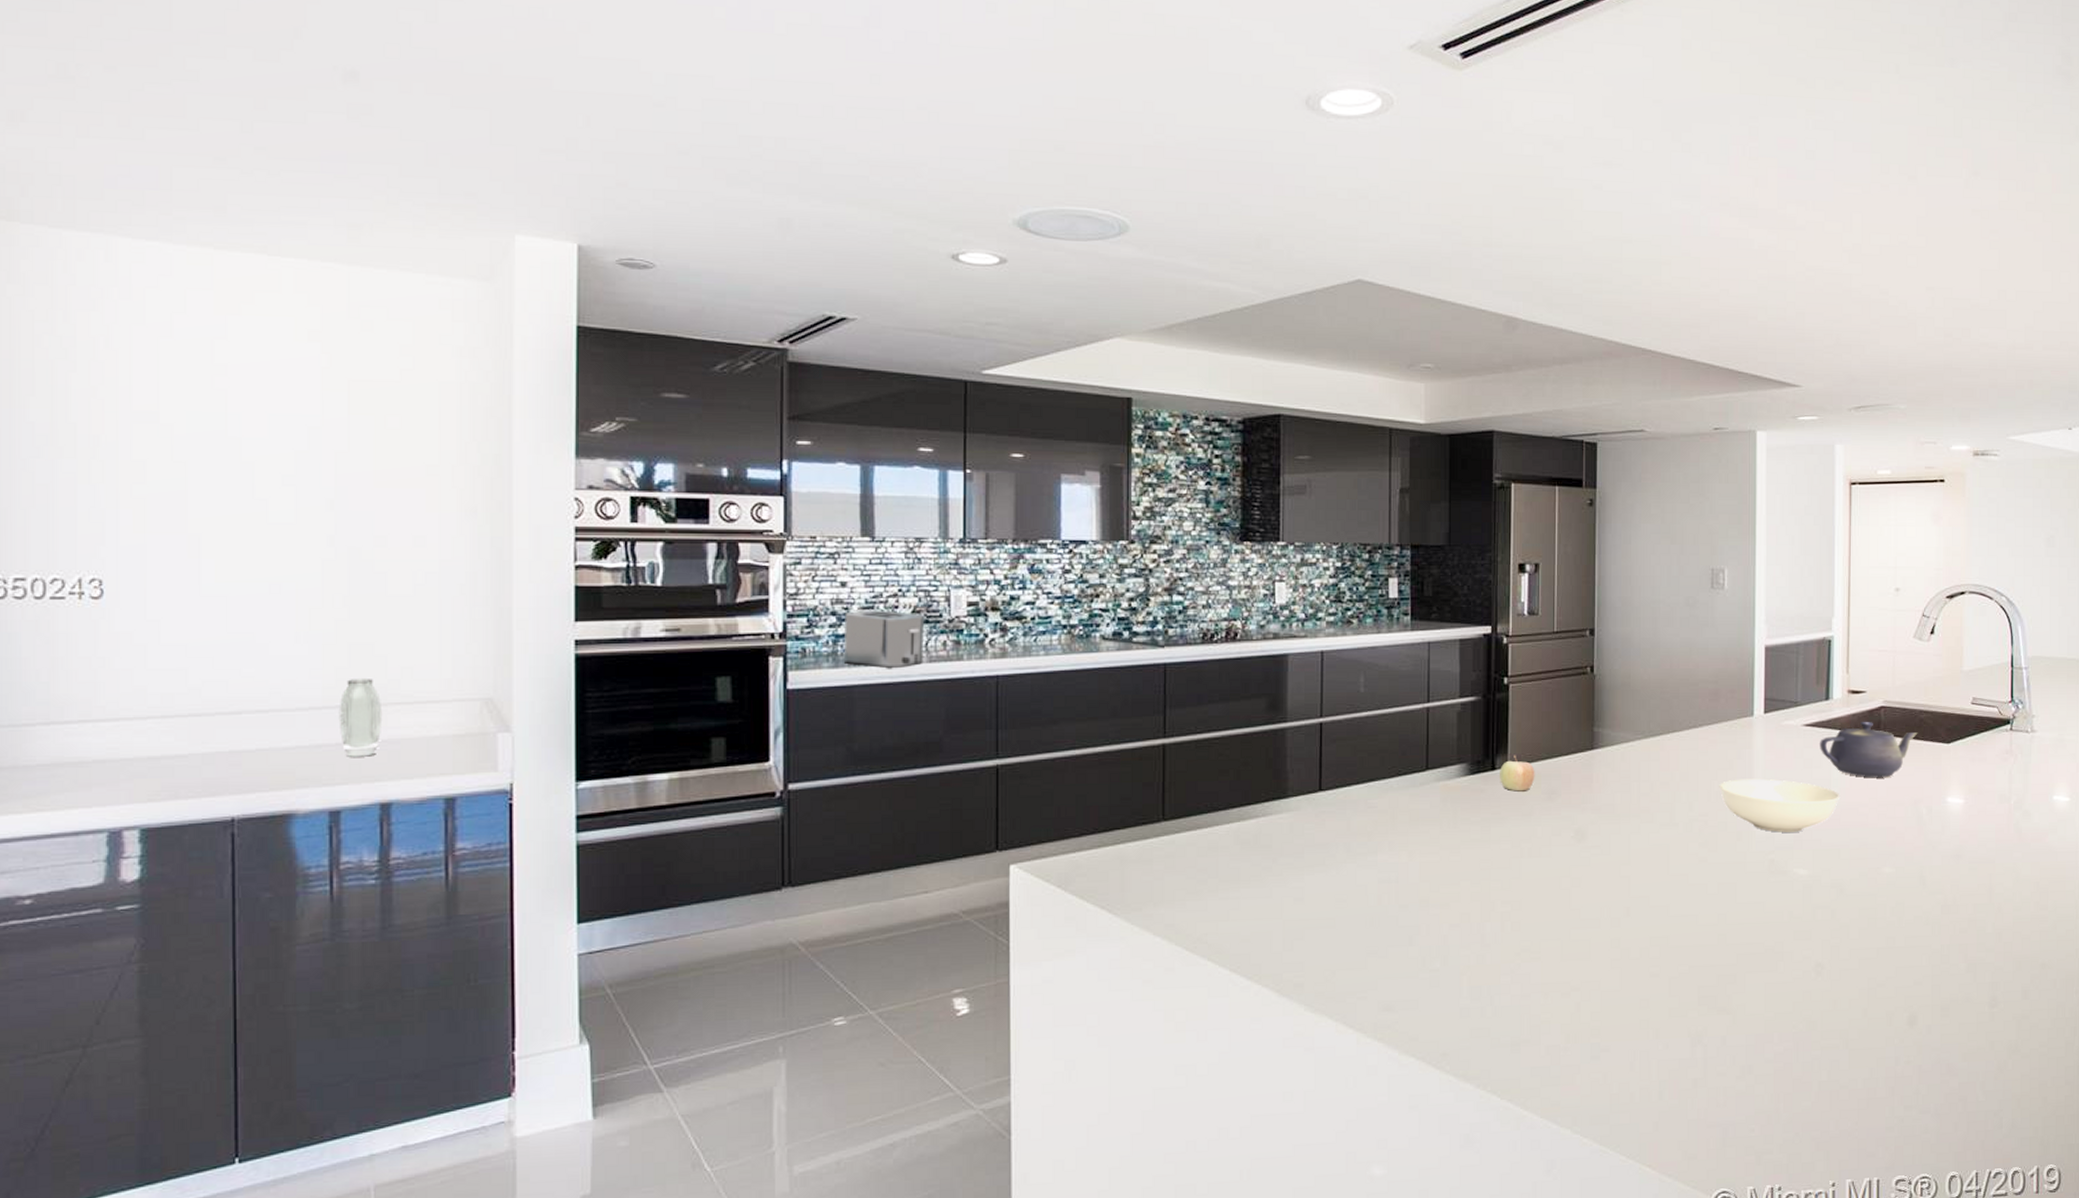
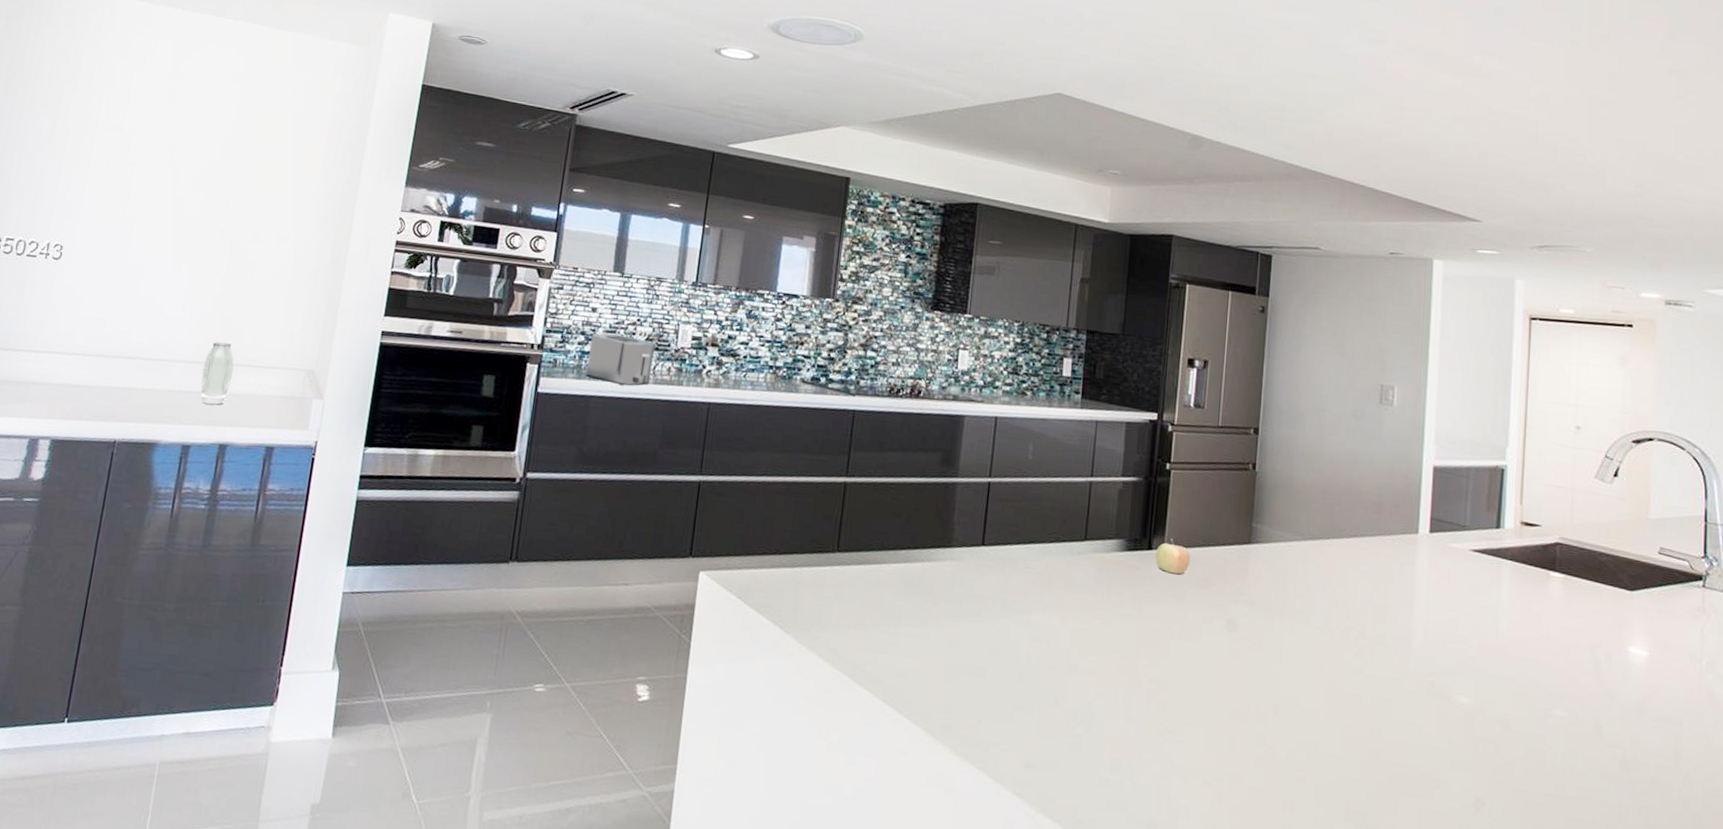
bowl: present [1719,778,1840,833] -> none [1378,594,1509,658]
teapot: present [1819,721,1918,777] -> none [1487,554,1597,616]

